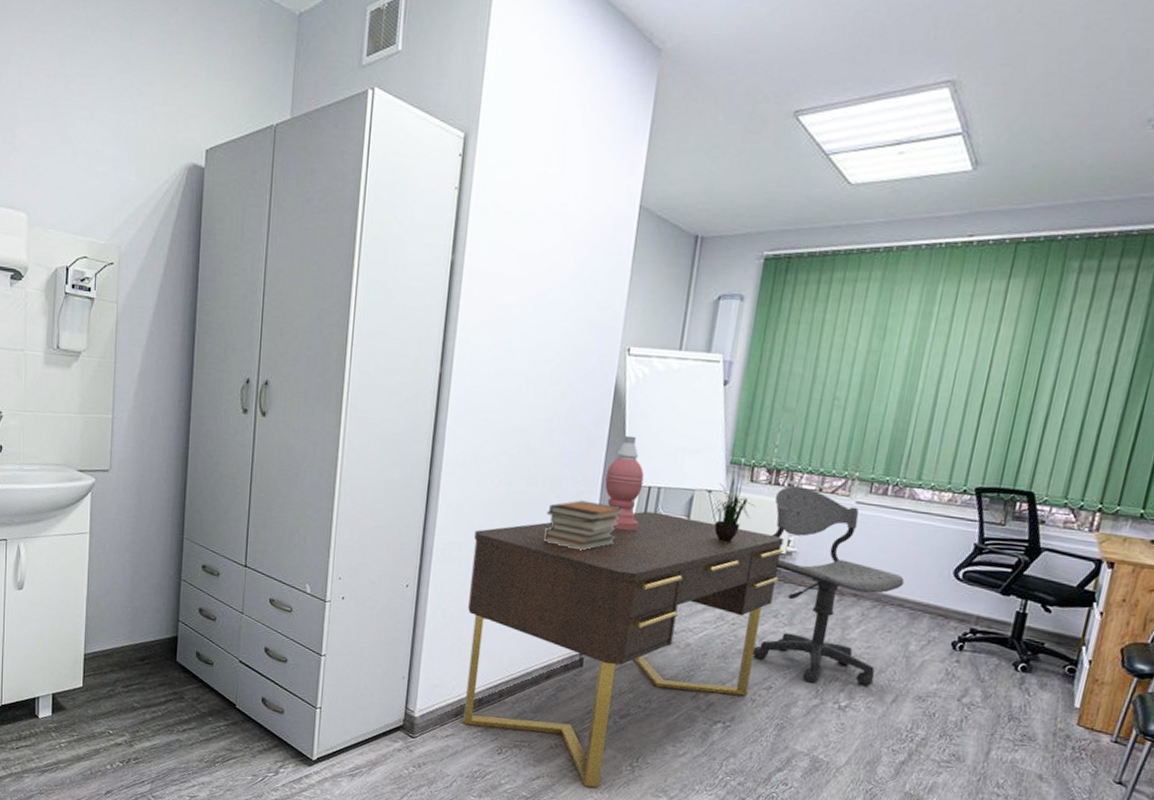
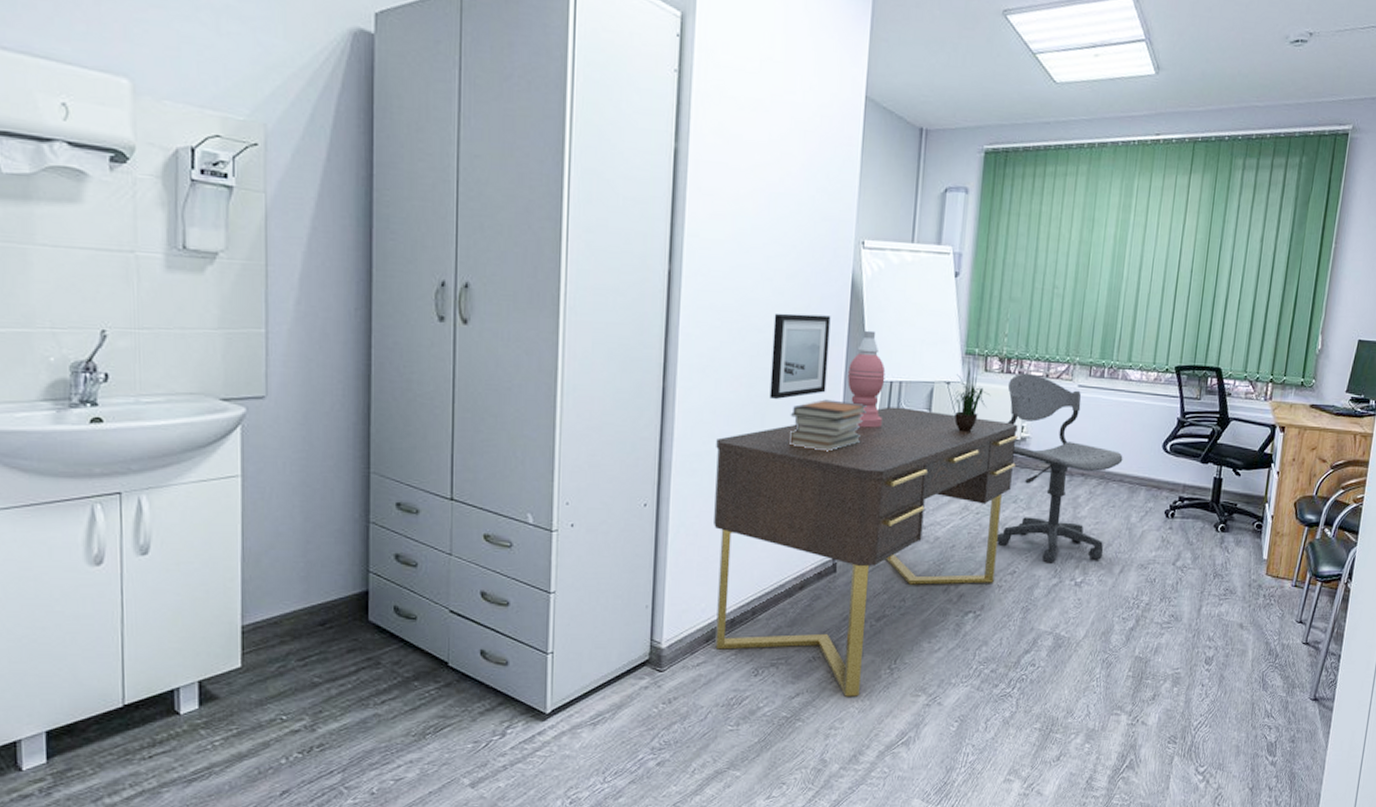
wall art: none [527,416,592,498] -> present [769,313,831,400]

